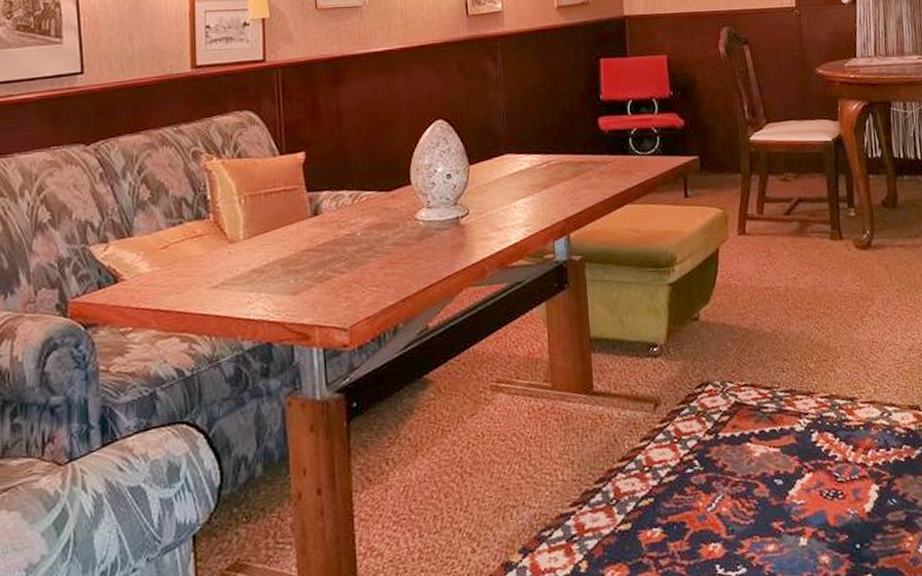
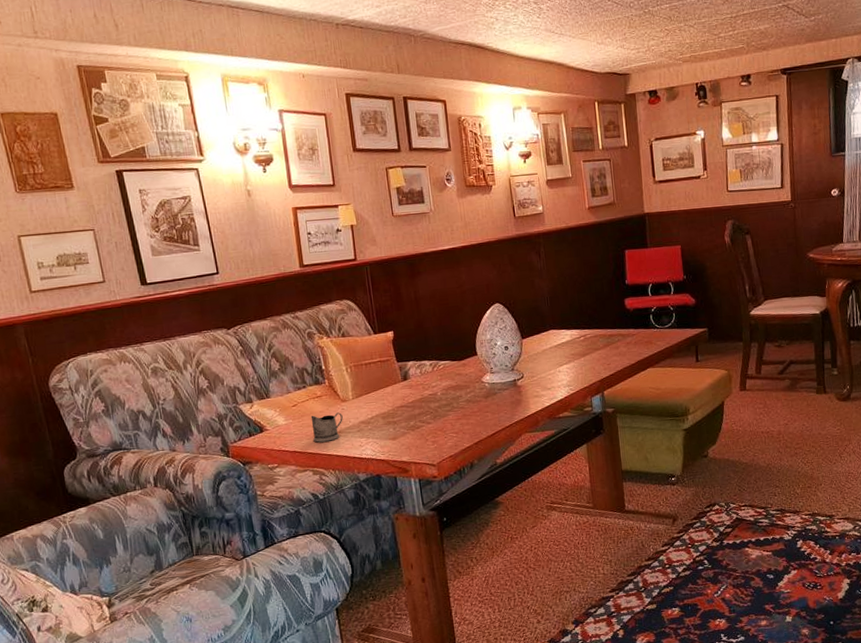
tea glass holder: none [185,257,228,298] -> present [311,412,343,443]

